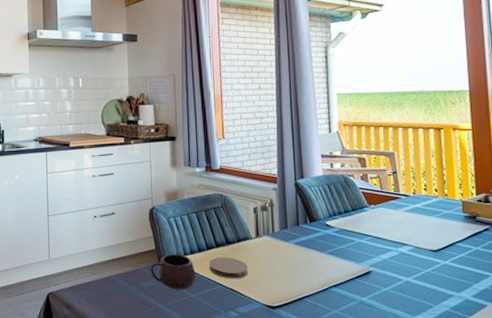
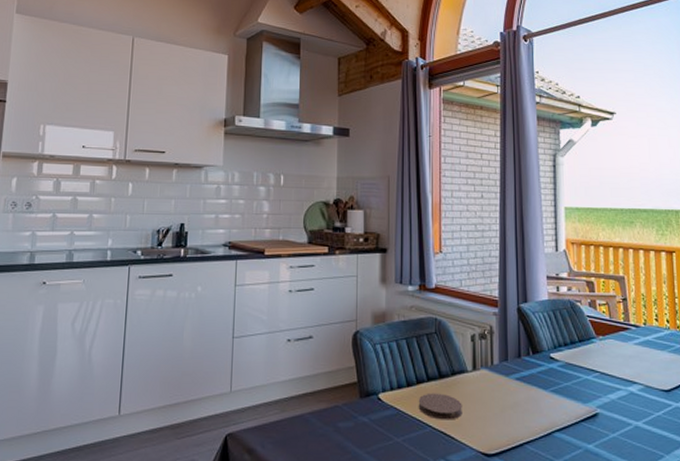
mug: present [150,254,196,289] -> none [349,388,403,432]

